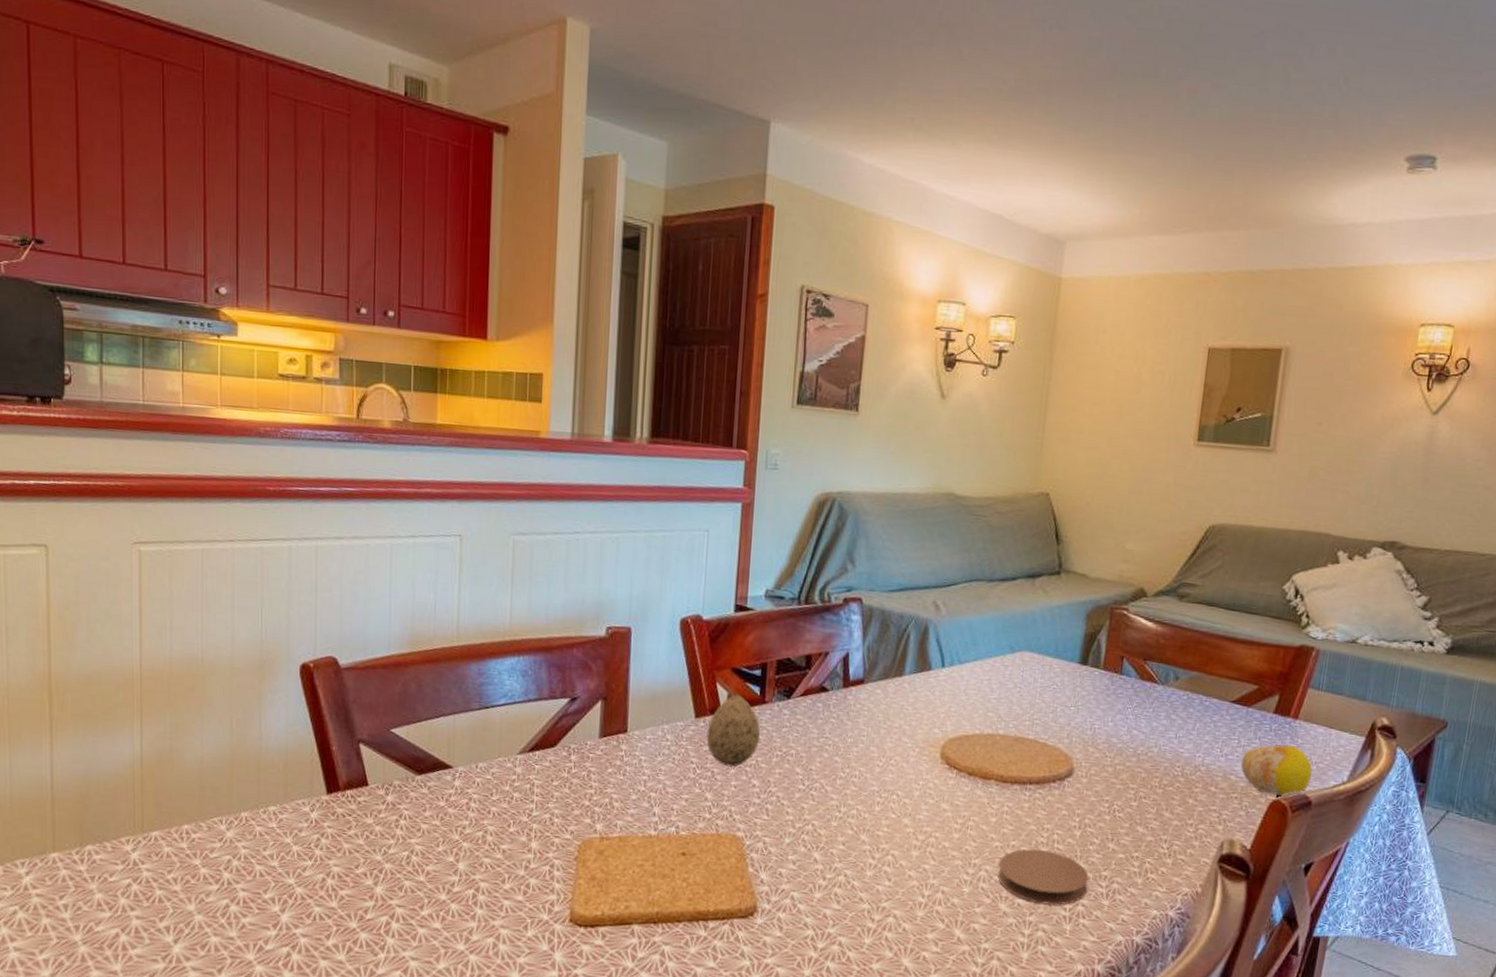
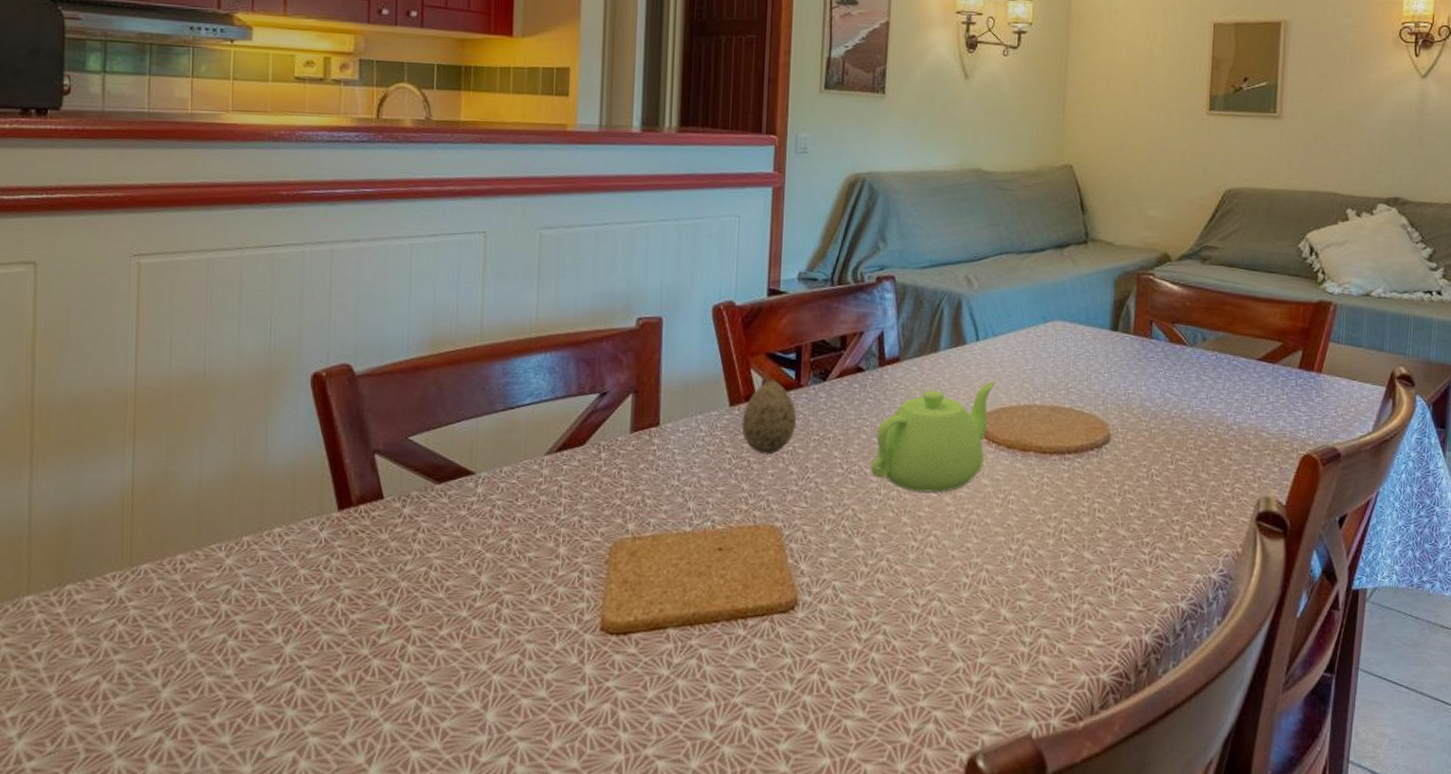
teapot: none [832,708,959,814] -> present [871,381,995,493]
coaster: present [996,849,1089,905] -> none [1040,520,1132,576]
fruit: present [1241,744,1312,797] -> none [1271,398,1339,451]

